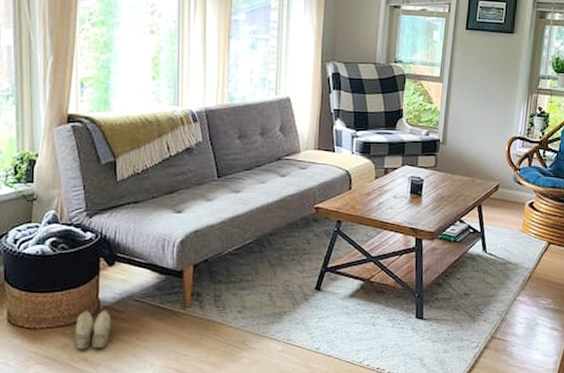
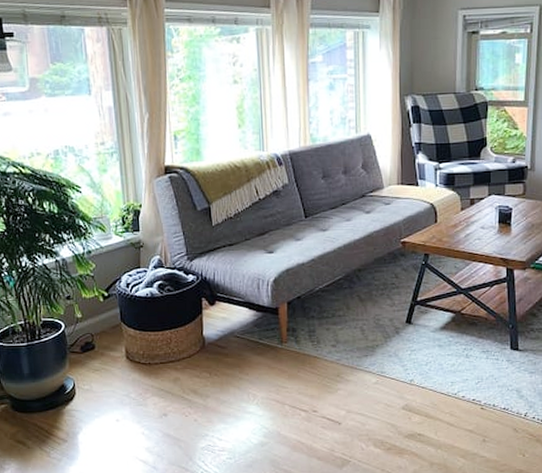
slippers: present [73,309,111,350] -> none [183,346,216,383]

